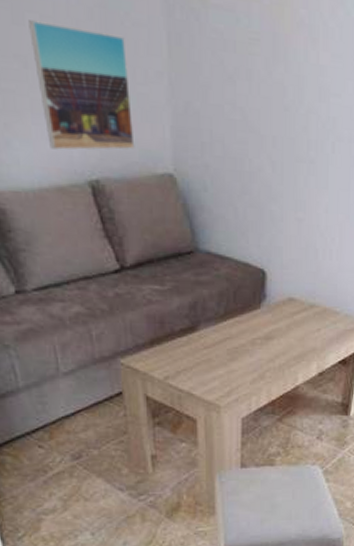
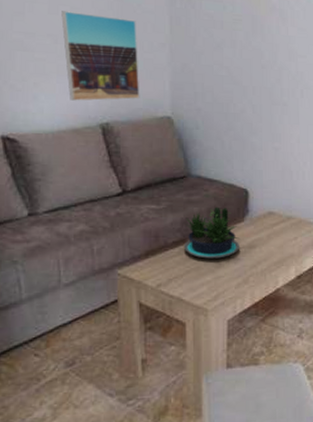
potted plant: none [192,289,255,350] -> present [183,206,239,259]

